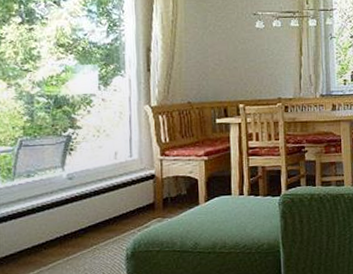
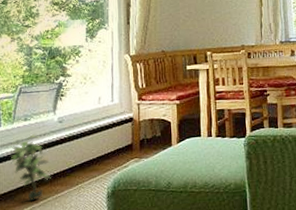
potted plant: none [11,191,61,264] -> present [10,133,51,200]

